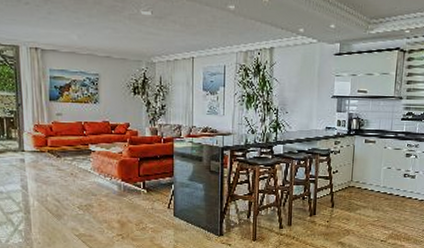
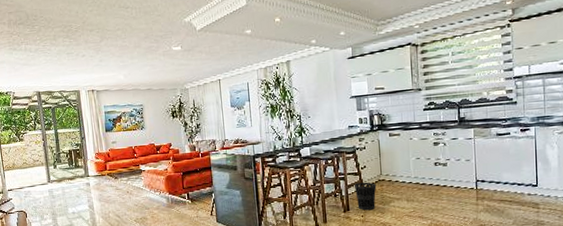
wastebasket: none [323,187,346,216] -> present [354,182,377,211]

